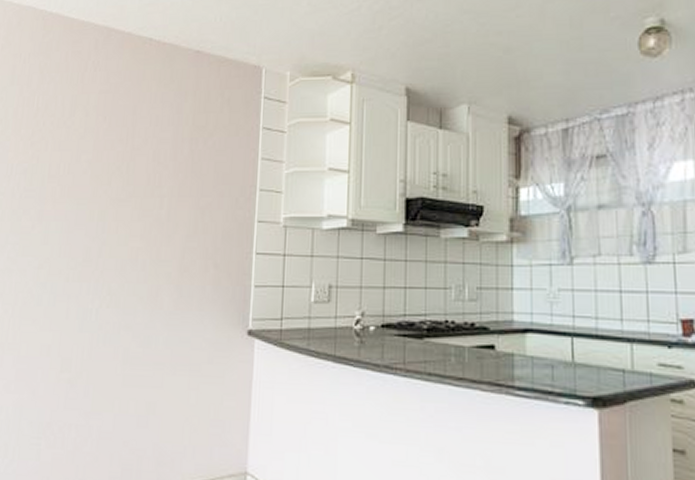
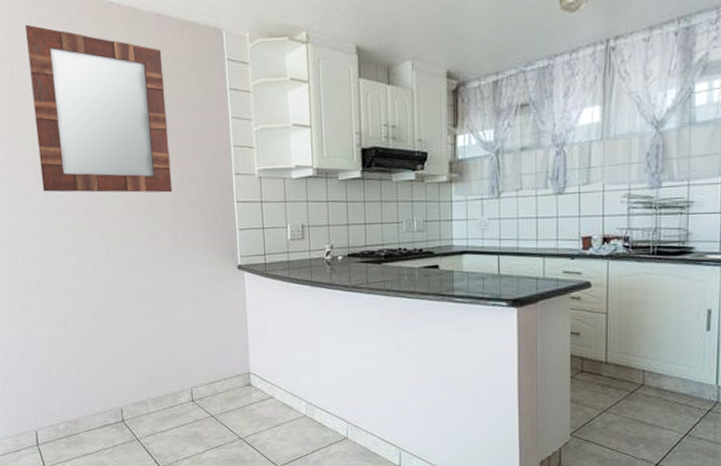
home mirror: none [43,58,195,239] -> present [25,24,173,193]

